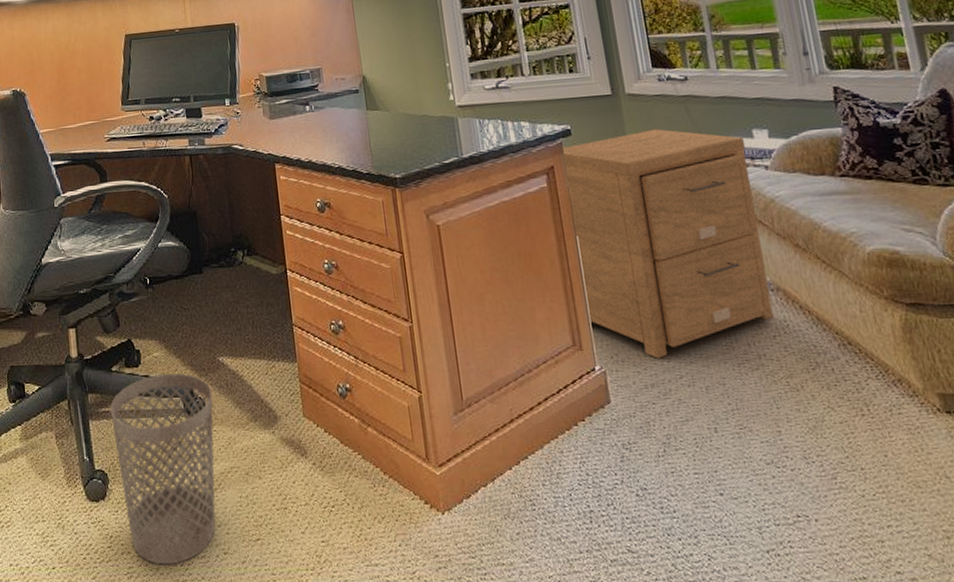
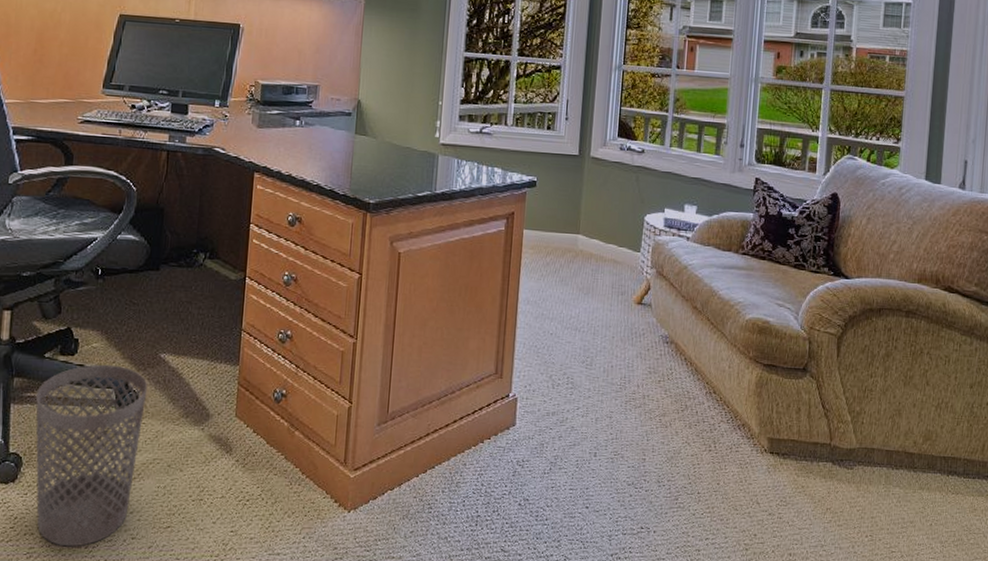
side table: present [563,129,774,358] -> none [512,192,676,391]

